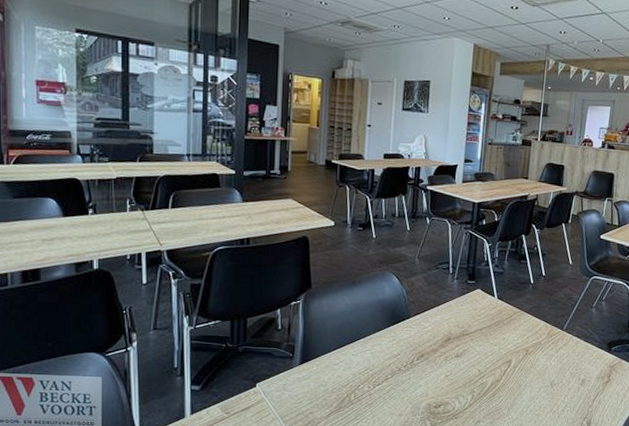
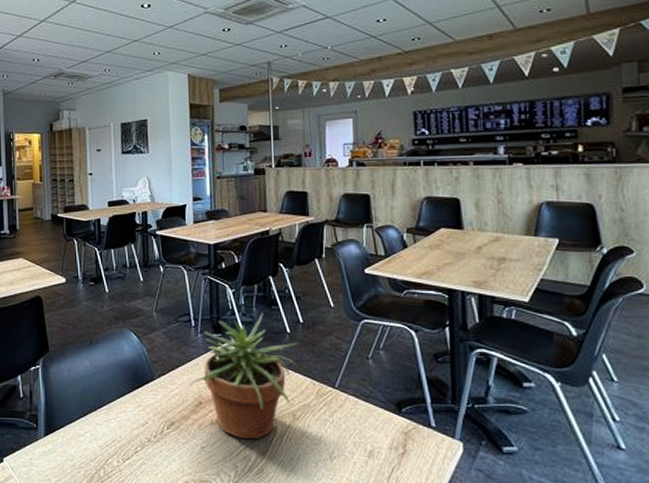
potted plant: none [440,264,539,370] -> present [188,311,299,440]

